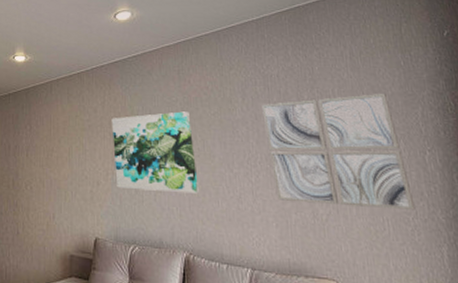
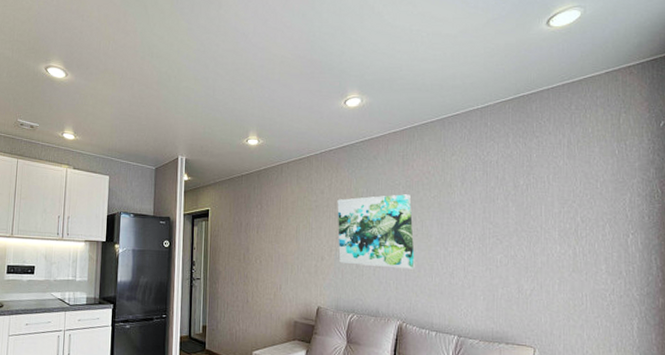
wall art: present [262,94,416,210] -> none [479,180,613,287]

